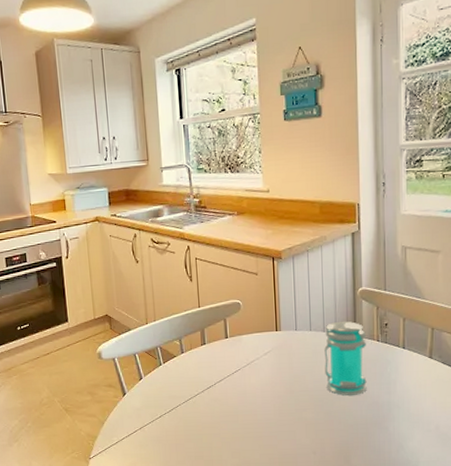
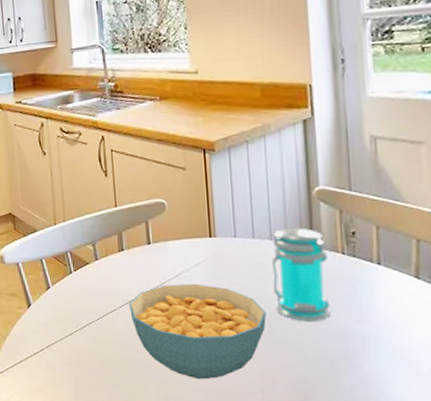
cereal bowl: none [210,369,319,447] -> present [129,283,267,380]

